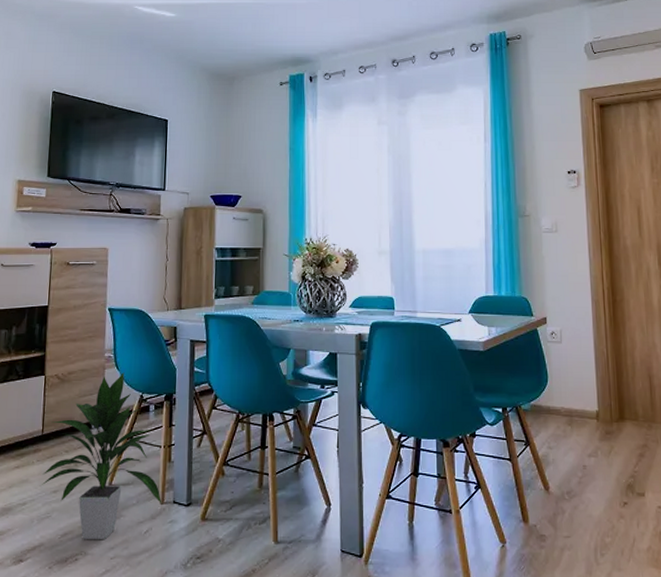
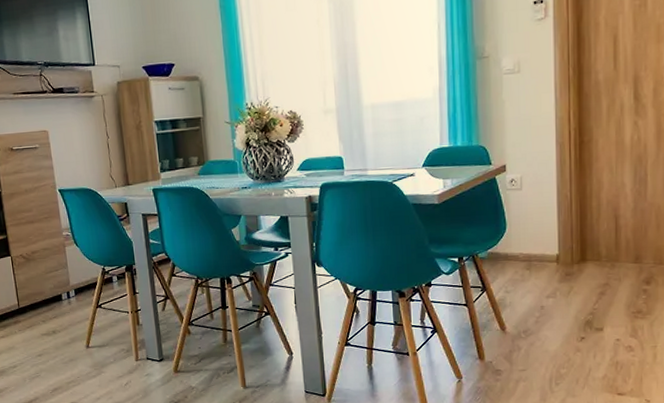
indoor plant: present [42,372,162,540] -> none [25,248,137,393]

